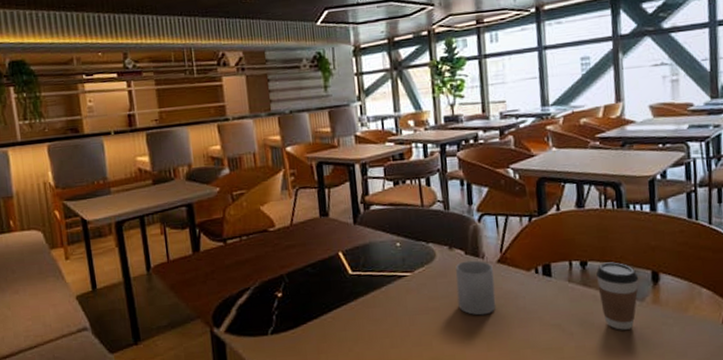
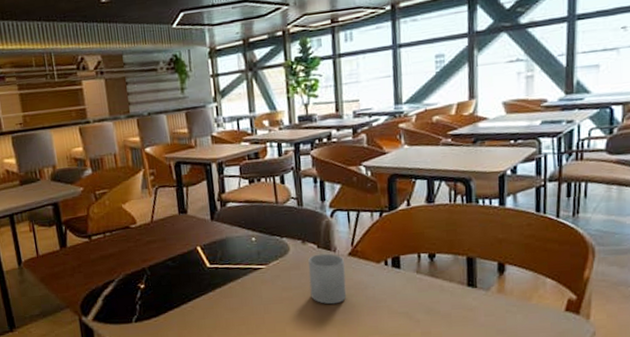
coffee cup: present [596,262,639,330] -> none [444,254,485,318]

